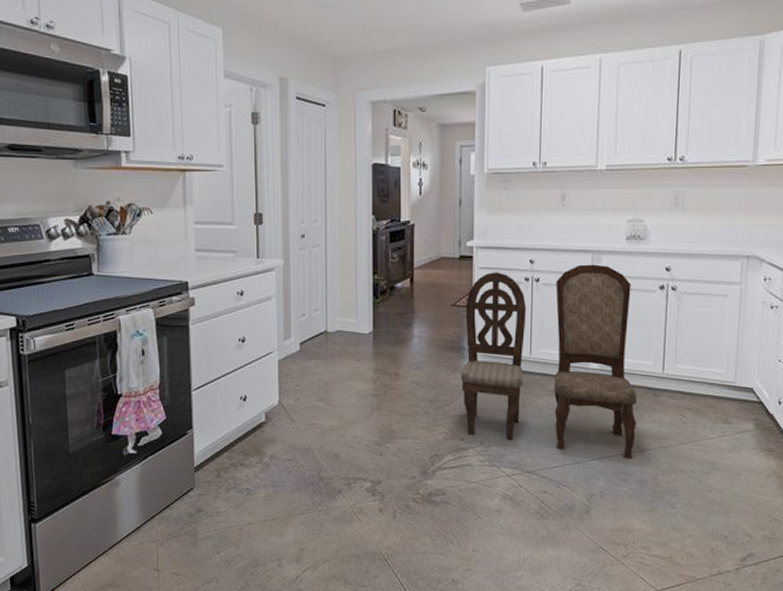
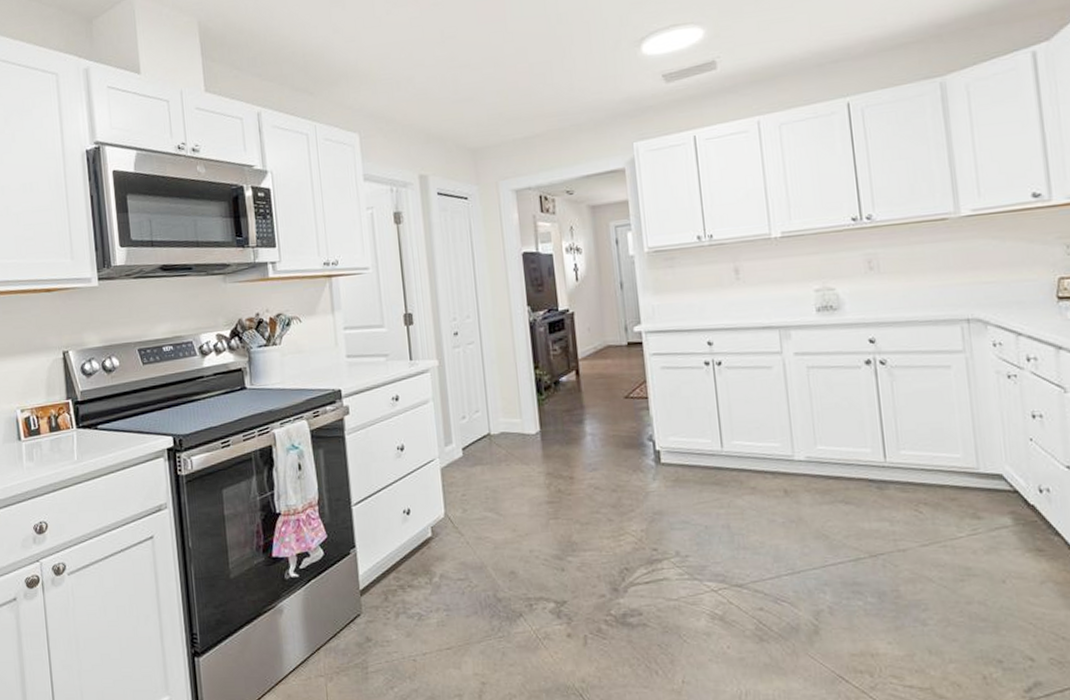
dining chair: present [460,264,638,459] -> none [640,341,864,567]

